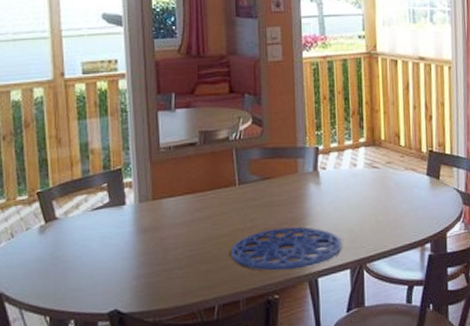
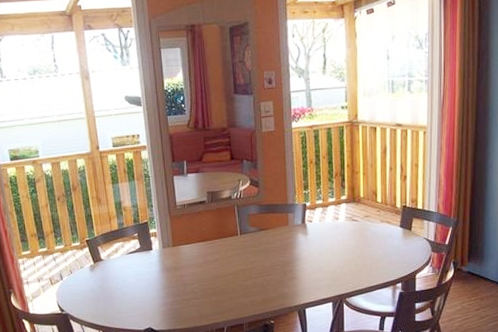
trivet: present [231,226,342,271] -> none [235,268,326,302]

